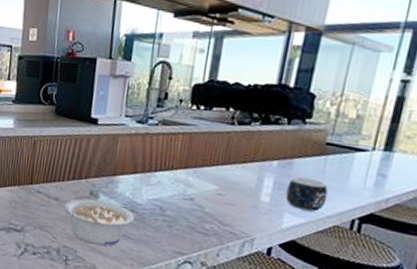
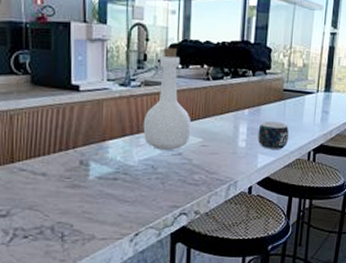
legume: present [64,198,135,246] -> none [53,168,128,215]
bottle: none [155,87,209,195] -> present [143,48,192,150]

